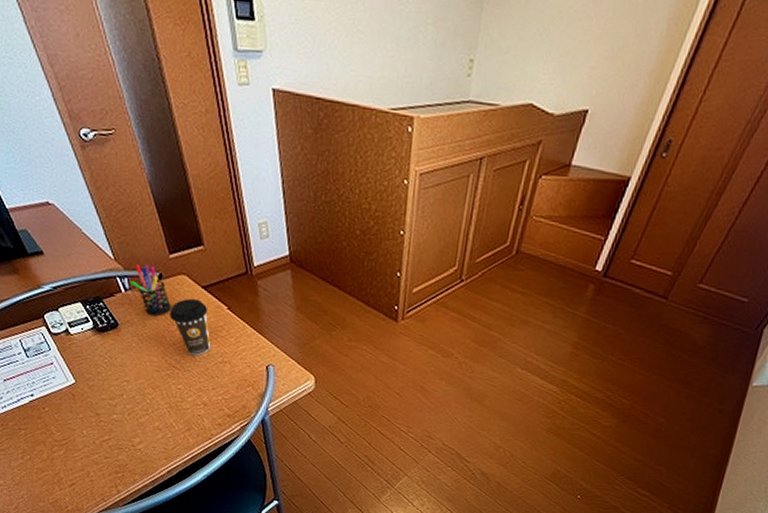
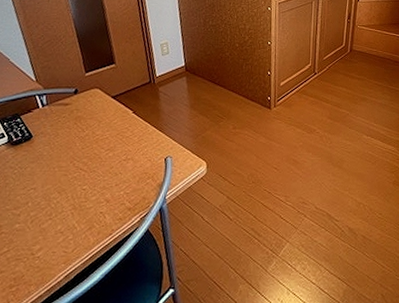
pen holder: present [129,264,171,316] -> none [47,82,84,126]
coffee cup: present [170,298,211,356] -> none [81,107,117,157]

